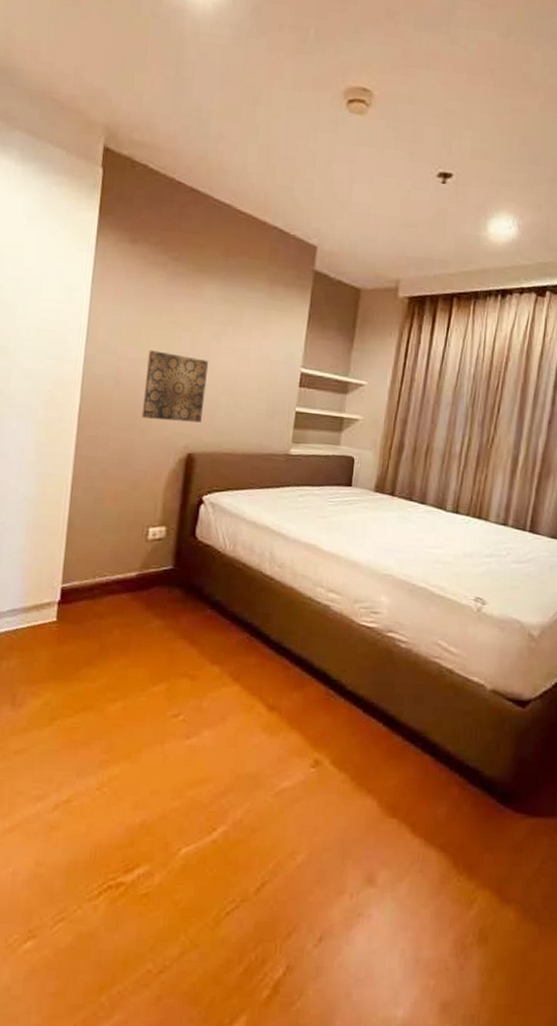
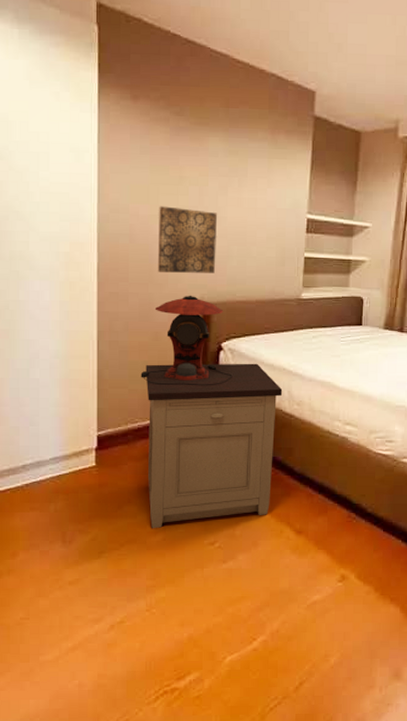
nightstand: none [110,514,264,696] -> present [145,363,283,529]
table lamp: none [114,443,212,541] -> present [140,295,233,386]

